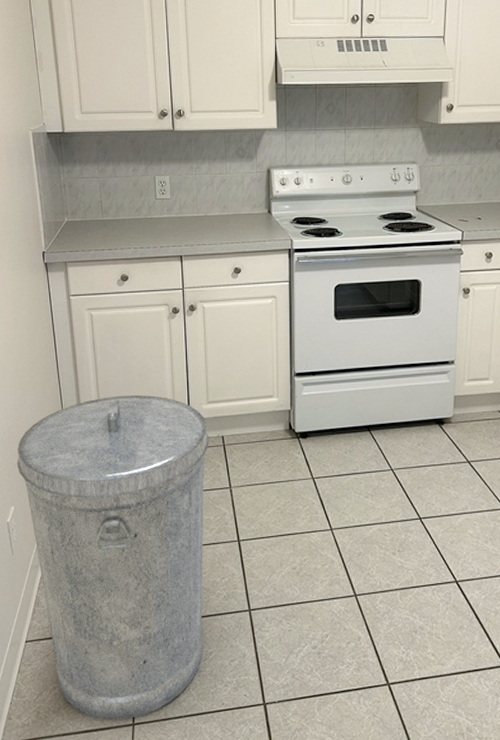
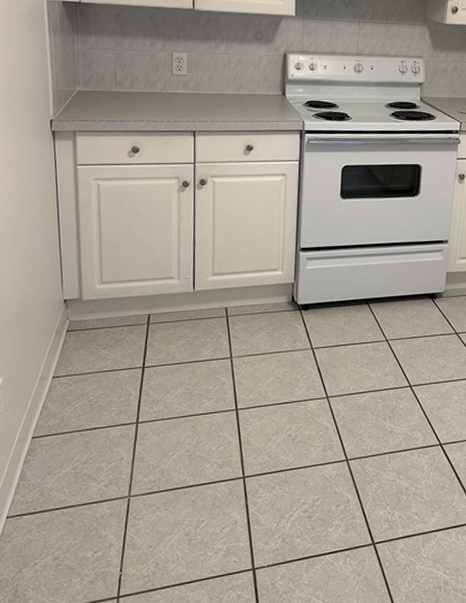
trash can: present [17,395,209,720] -> none [8,266,213,594]

